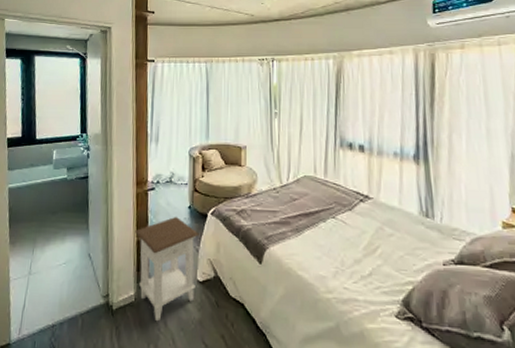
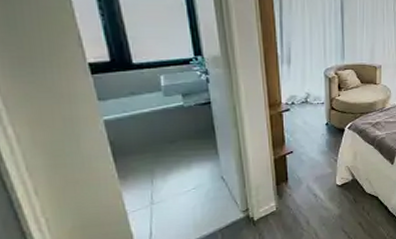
nightstand: present [135,216,199,322] -> none [272,133,337,223]

